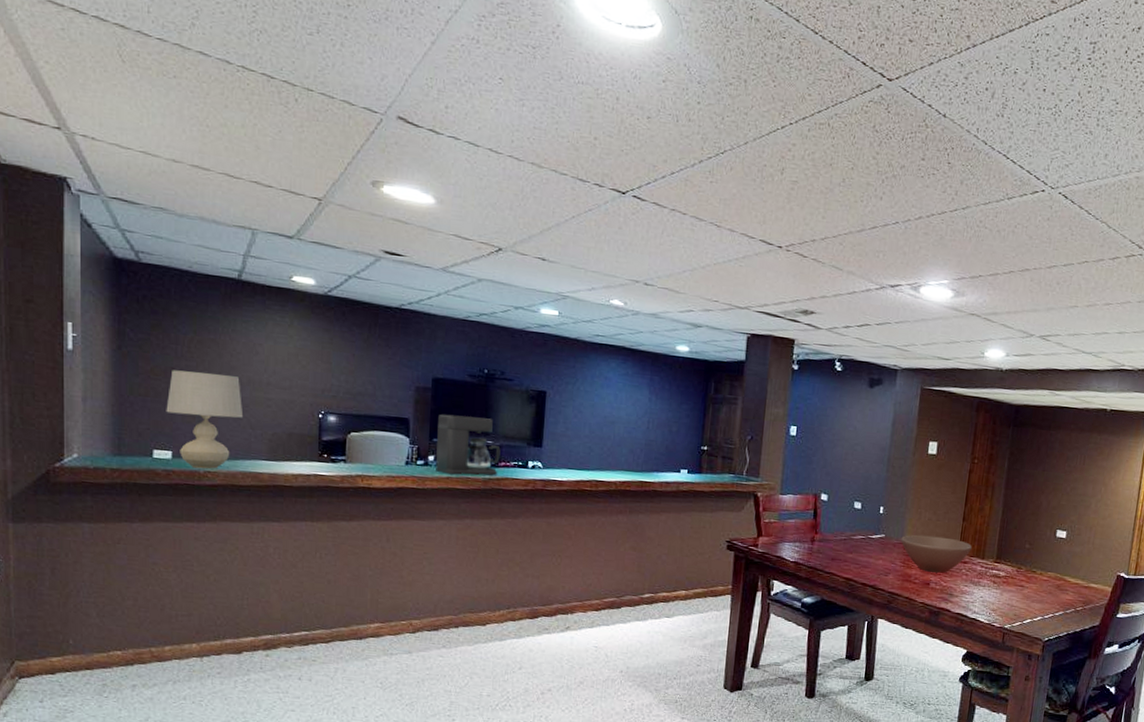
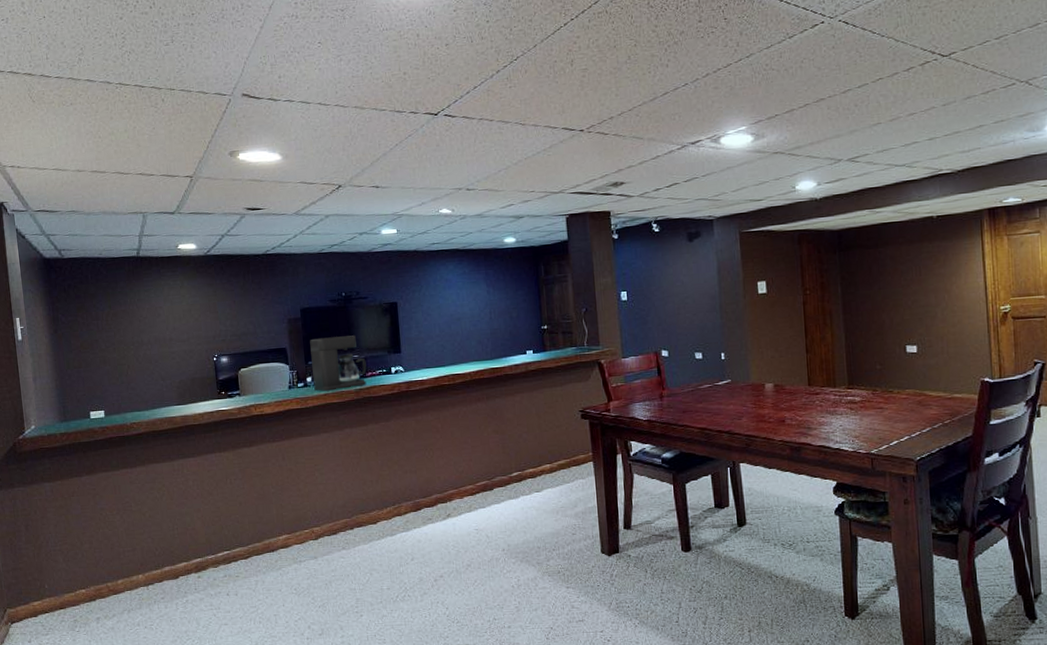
table lamp: present [166,370,244,470] -> none [95,338,155,422]
bowl: present [901,535,972,573] -> none [747,372,821,409]

